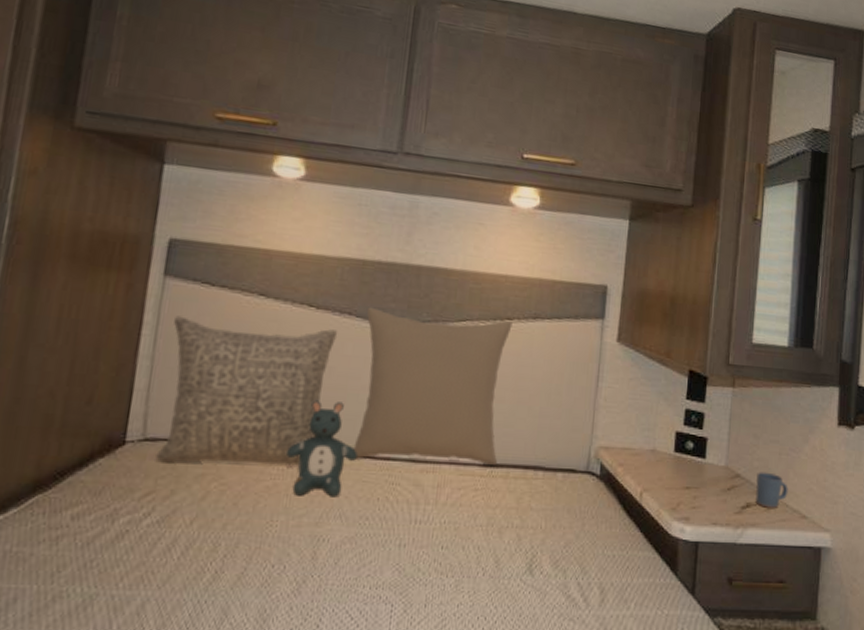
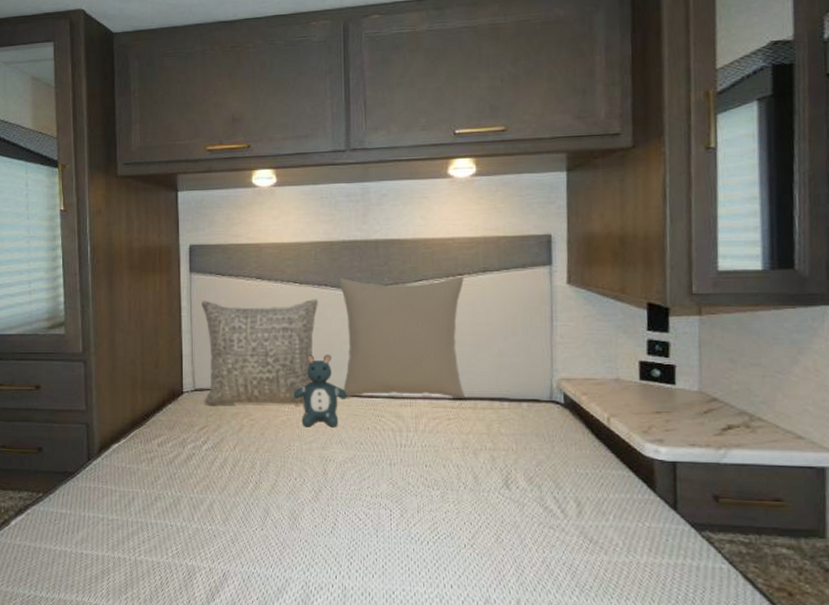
mug: present [755,472,788,508] -> none [737,395,777,429]

